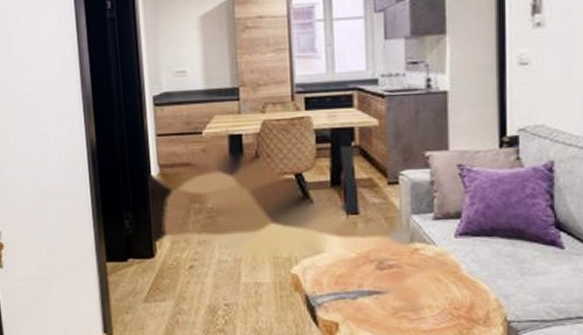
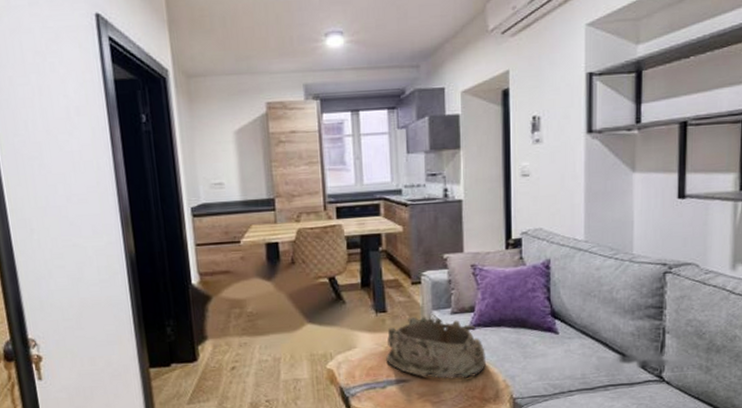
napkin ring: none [357,220,474,294] -> present [386,316,486,379]

